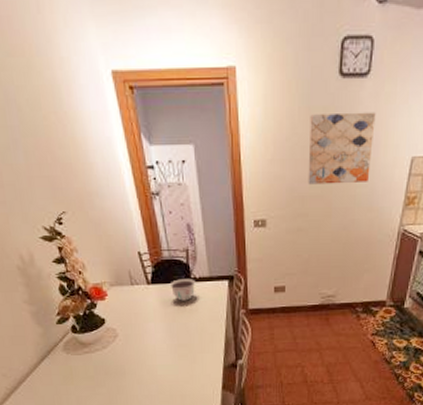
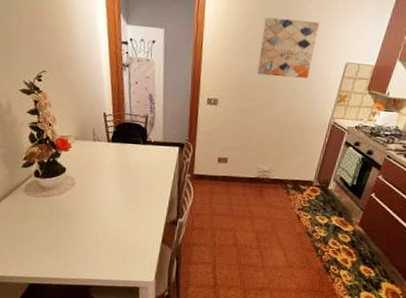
bowl: present [169,279,196,301] -> none [127,141,151,161]

